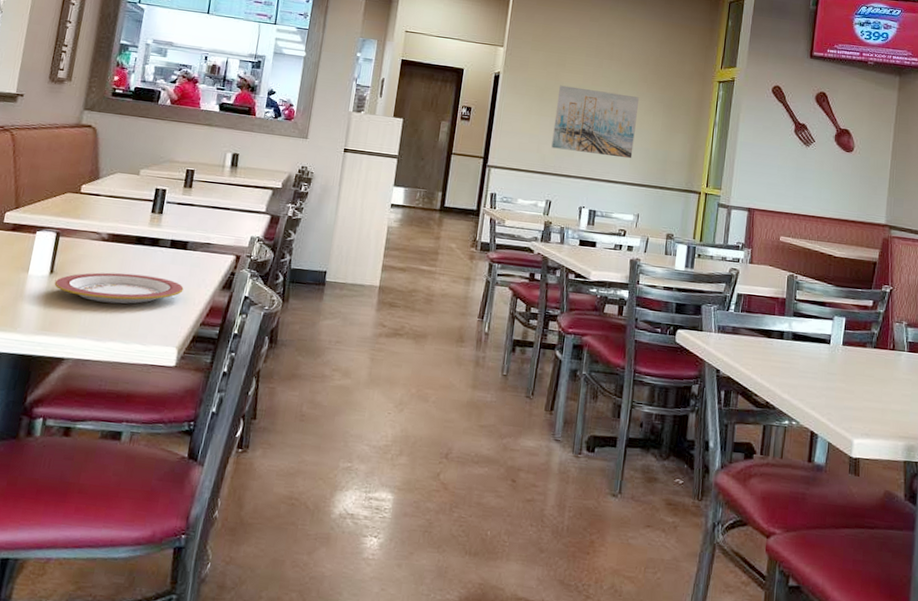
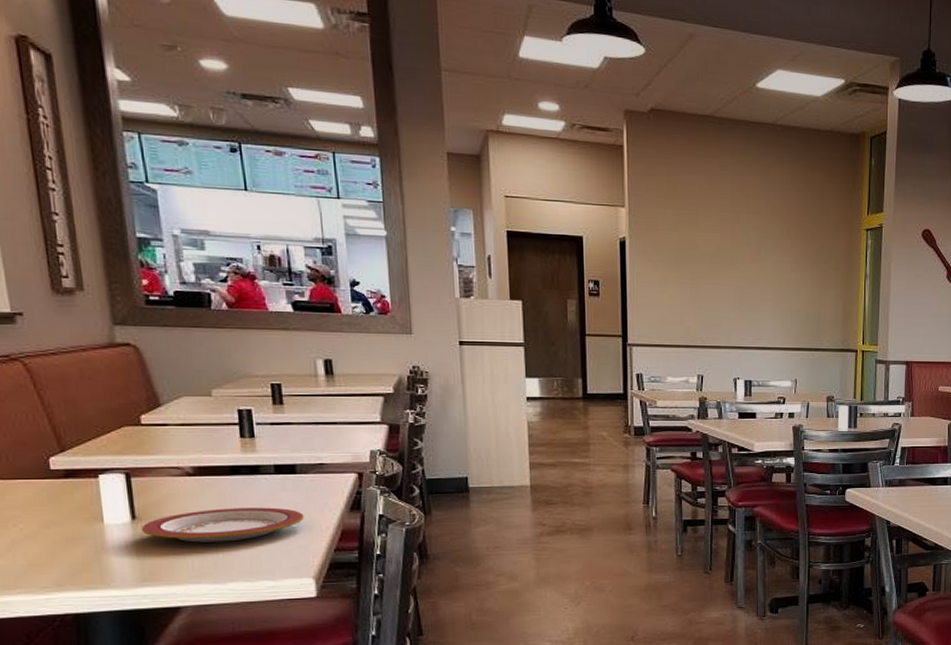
wall art: present [551,85,640,159] -> none [694,247,784,322]

